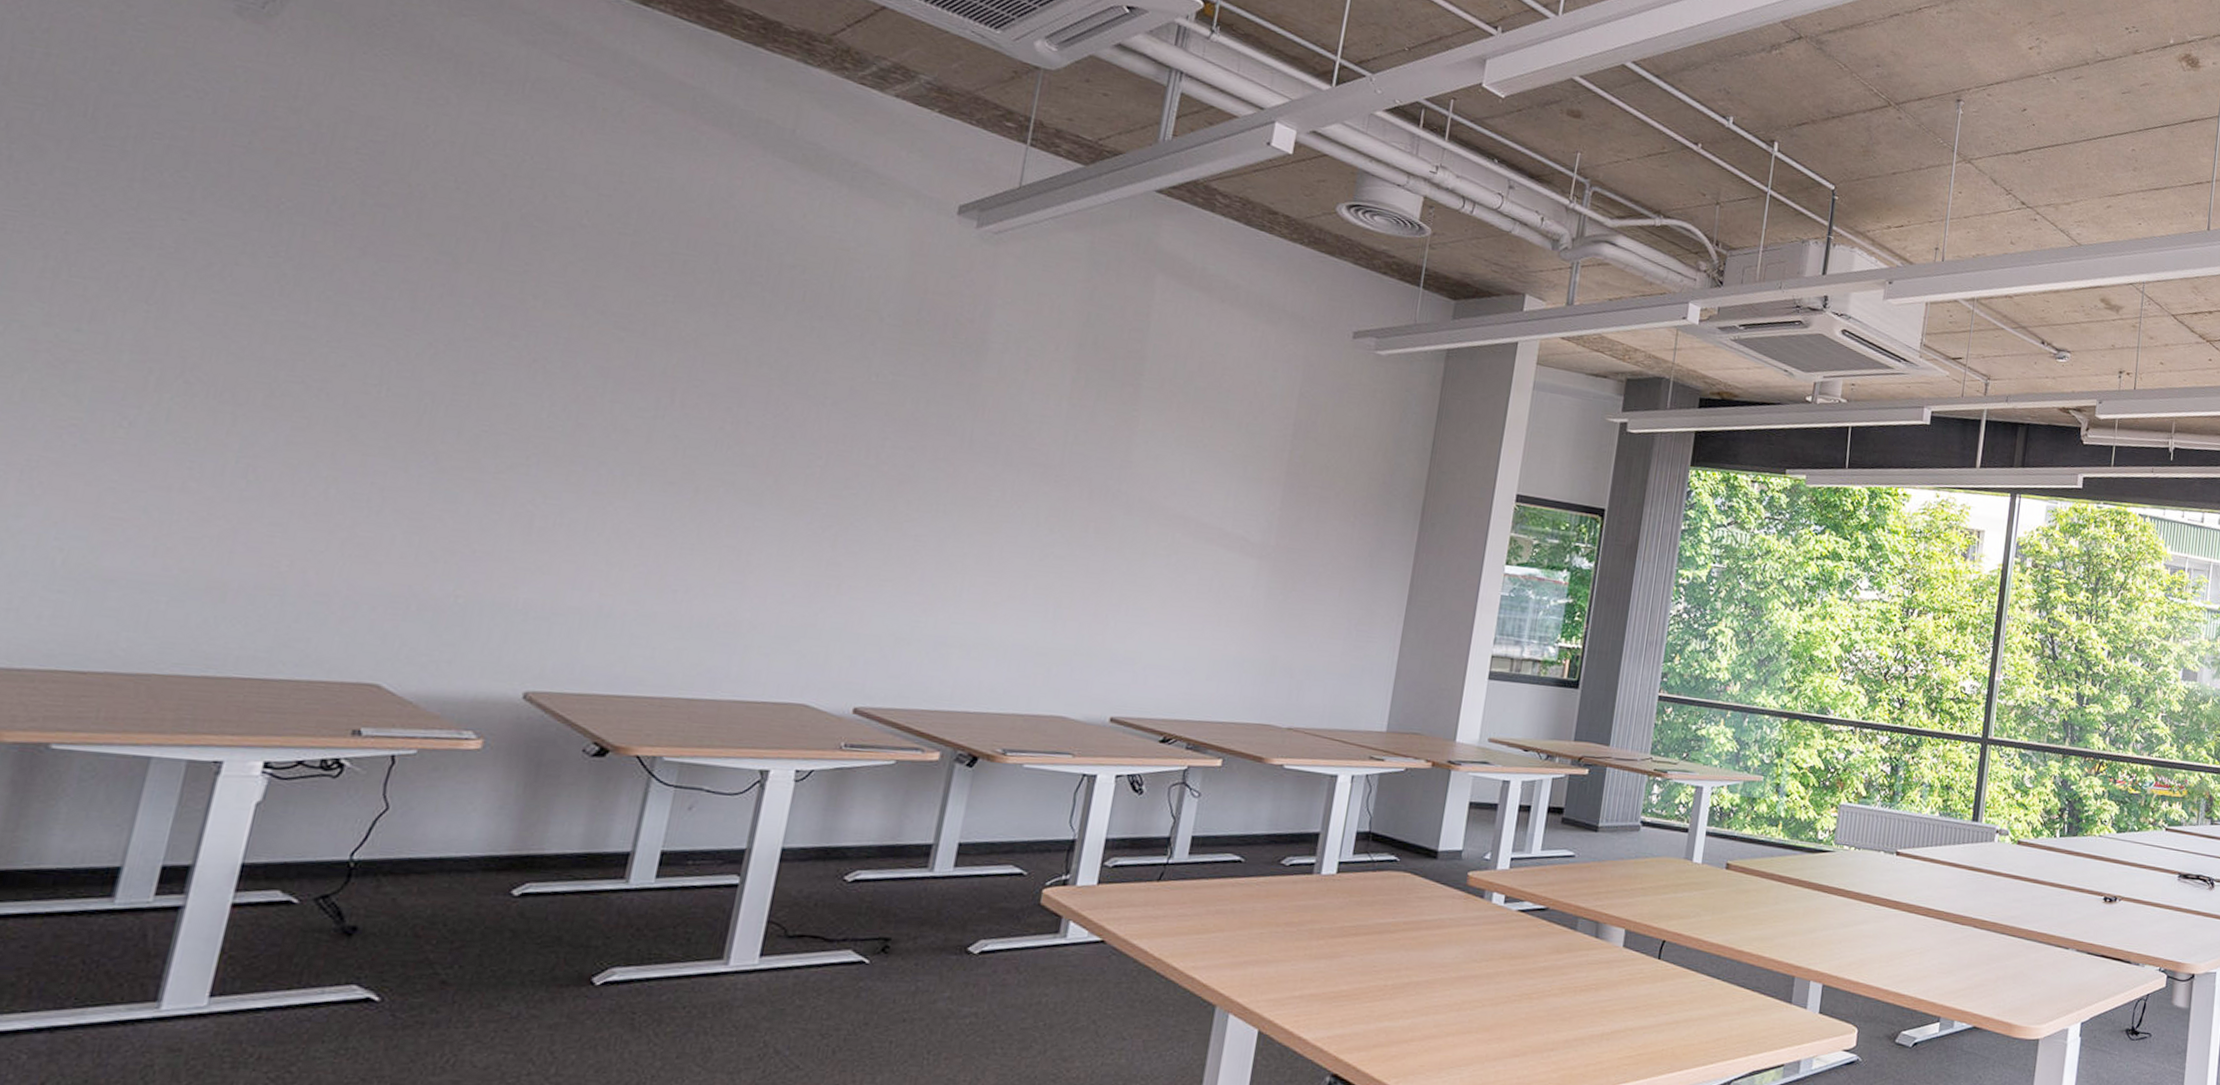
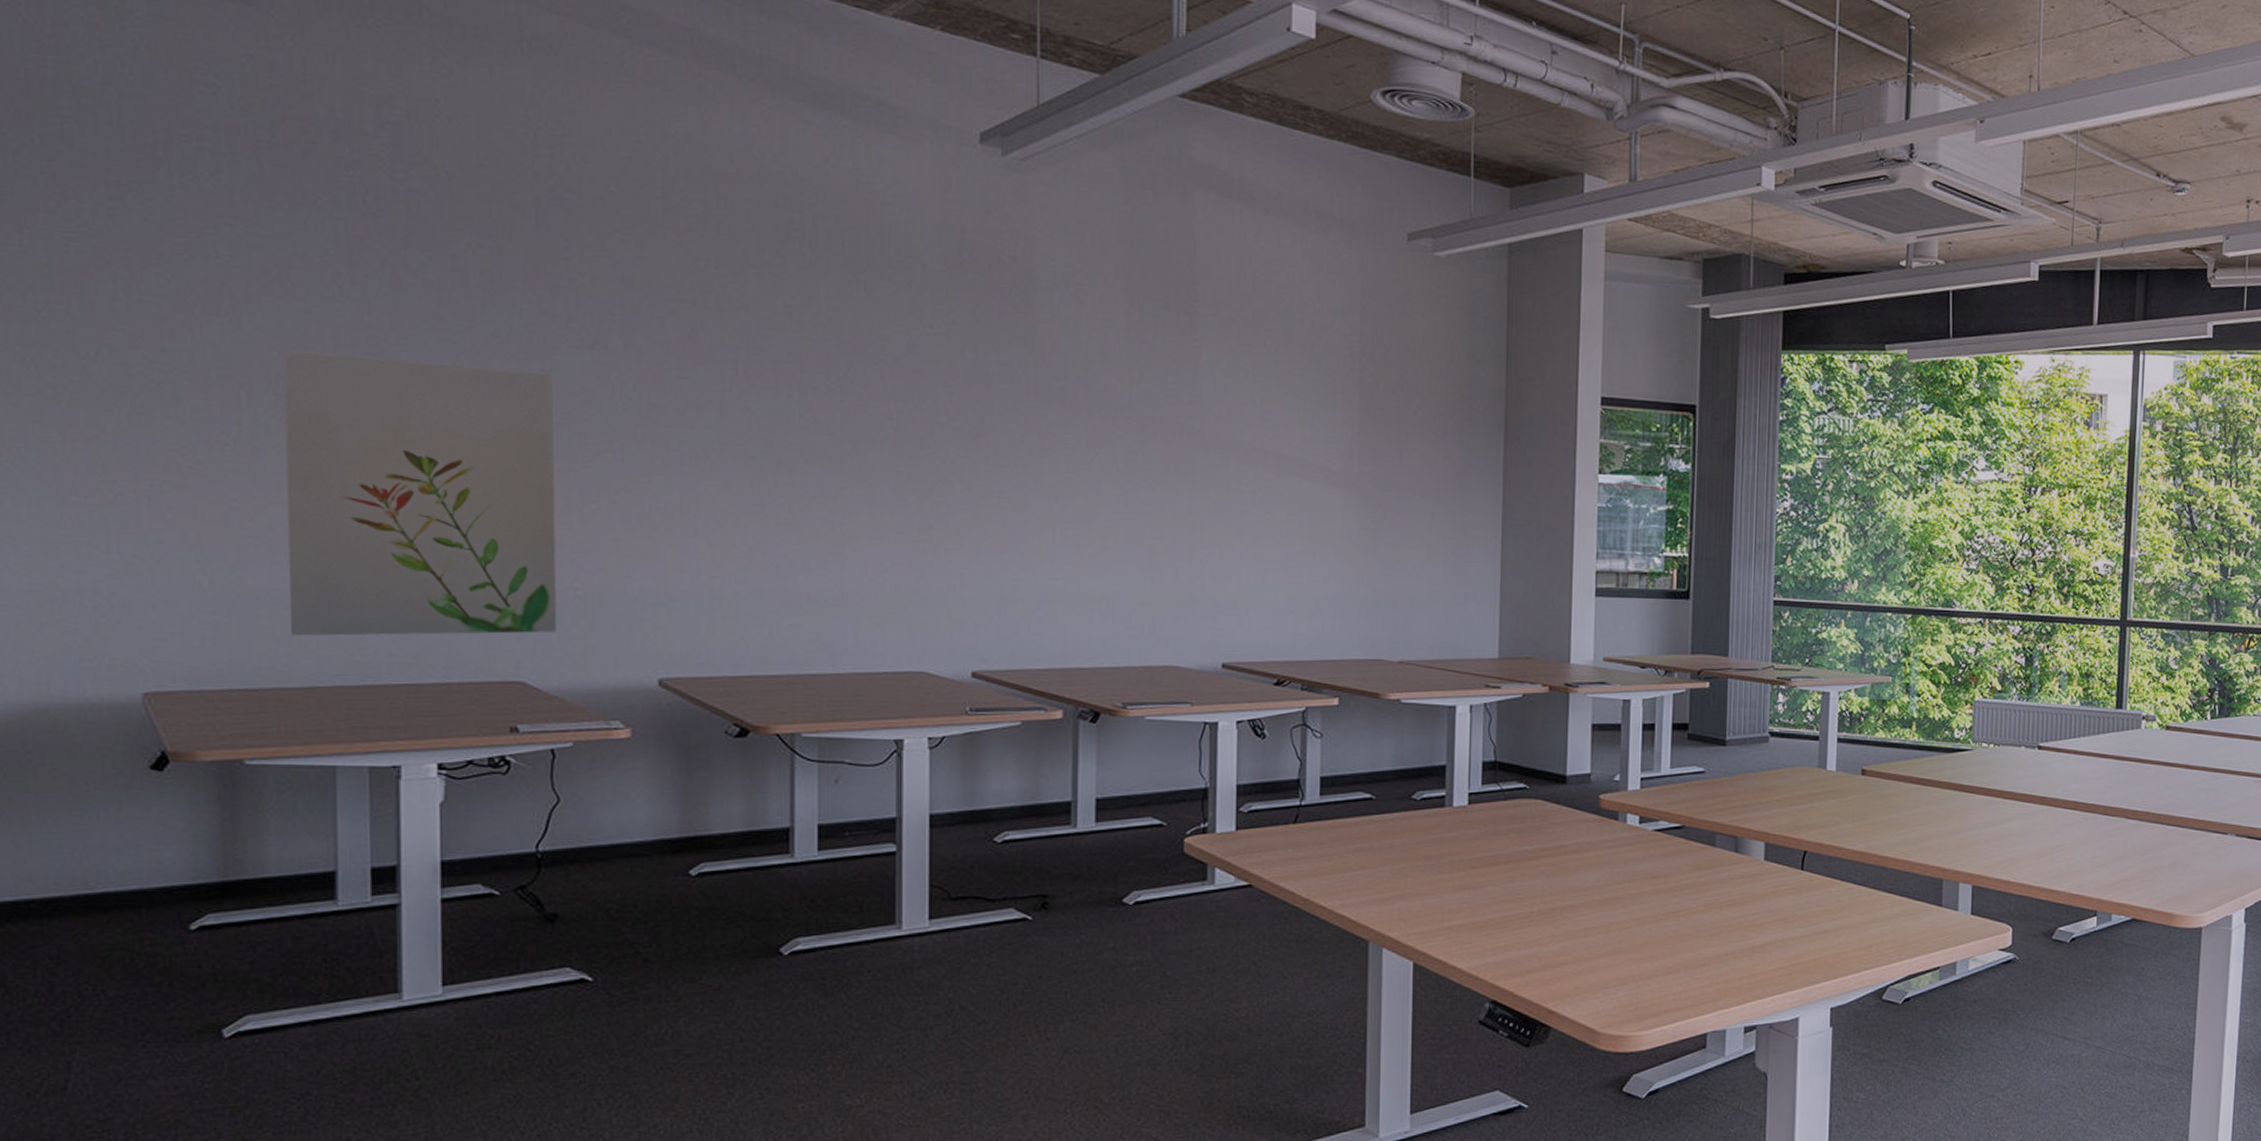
wall art: none [137,341,484,638] -> present [283,350,557,636]

